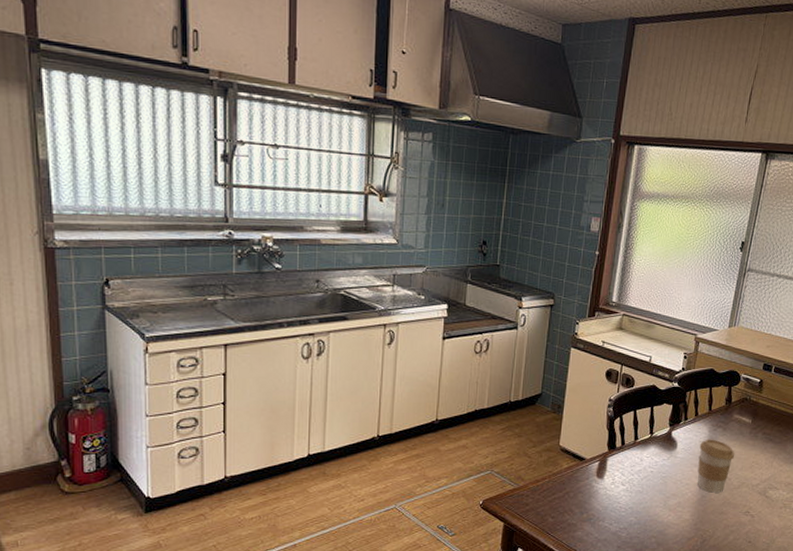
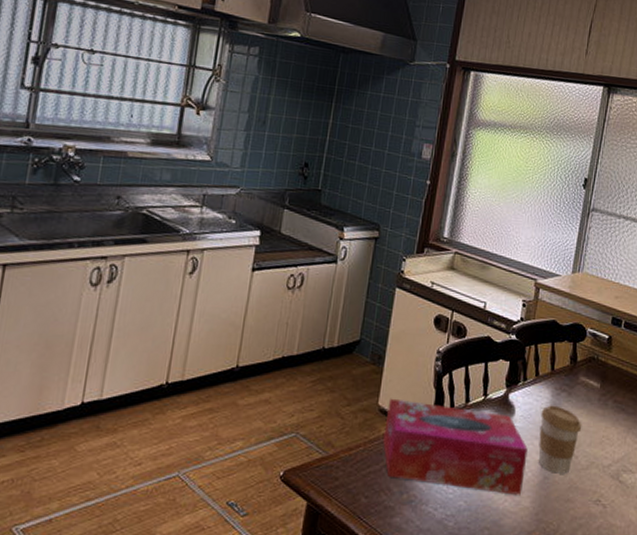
tissue box: none [565,439,688,511] -> present [383,398,528,495]

